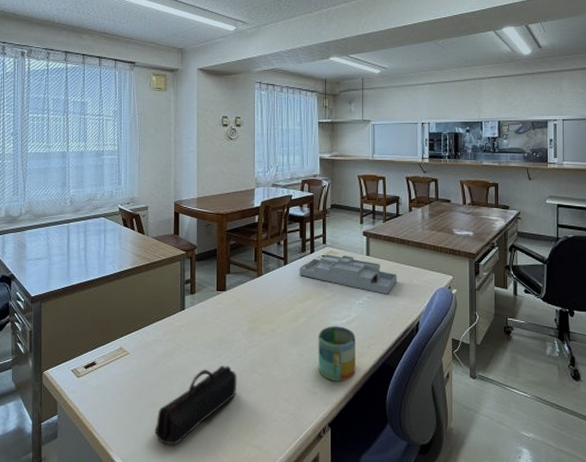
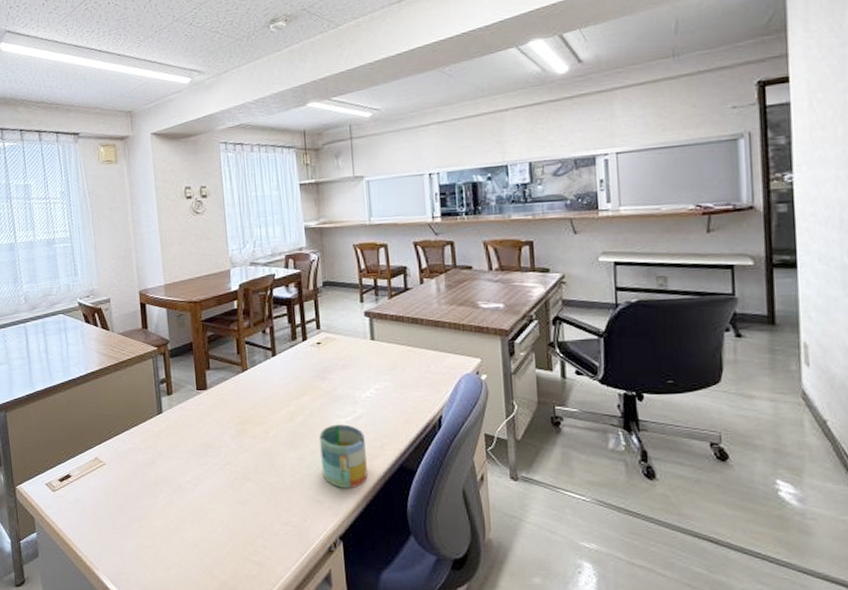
pencil case: present [155,366,237,445] -> none [142,474,230,563]
desk organizer: present [299,254,398,295] -> none [290,341,411,385]

